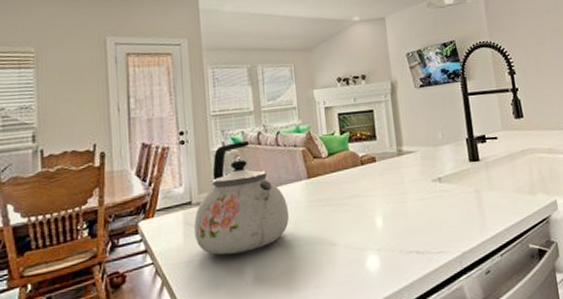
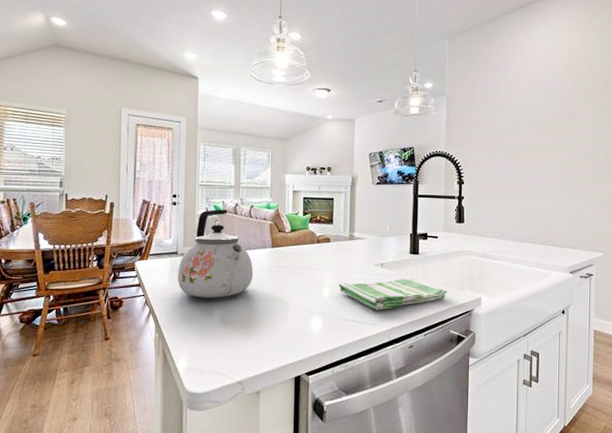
dish towel: none [392,191,519,235] -> present [338,278,448,310]

